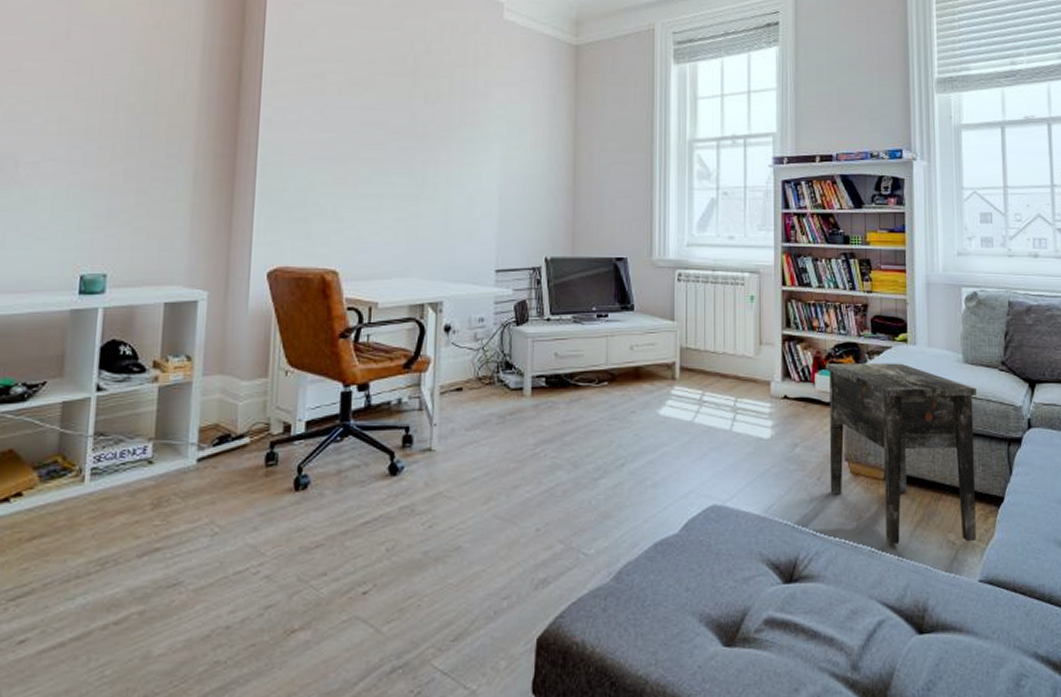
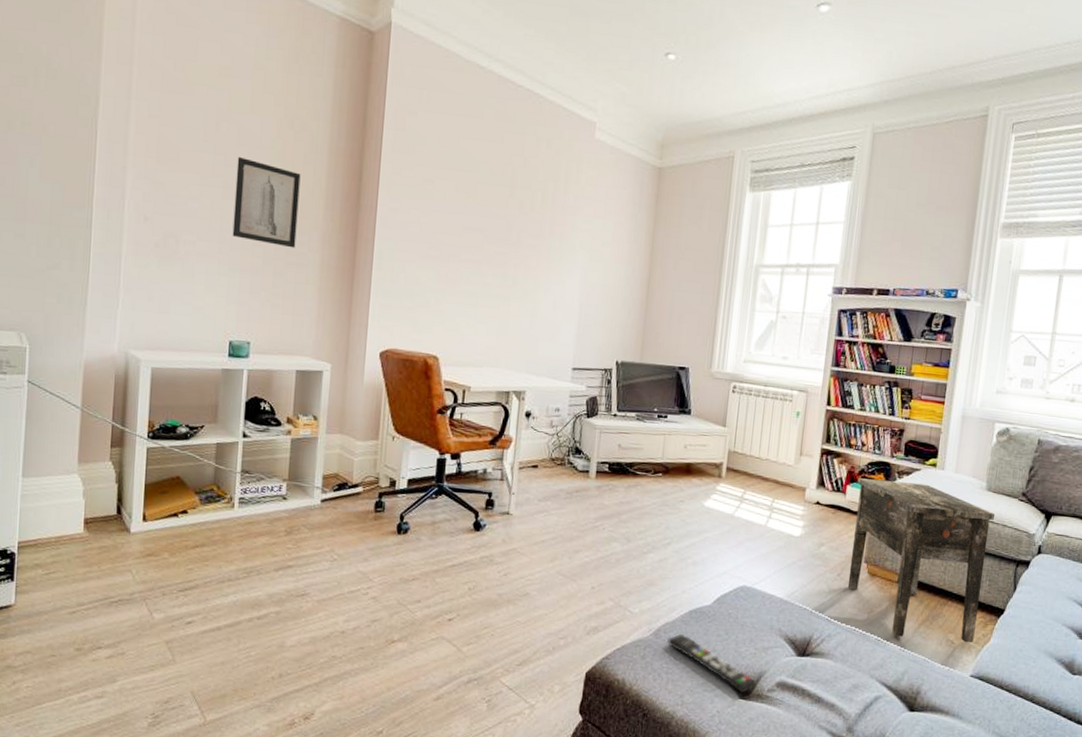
wall art: none [85,64,169,161] -> present [232,157,301,249]
remote control: none [632,573,742,639] -> present [668,633,757,693]

